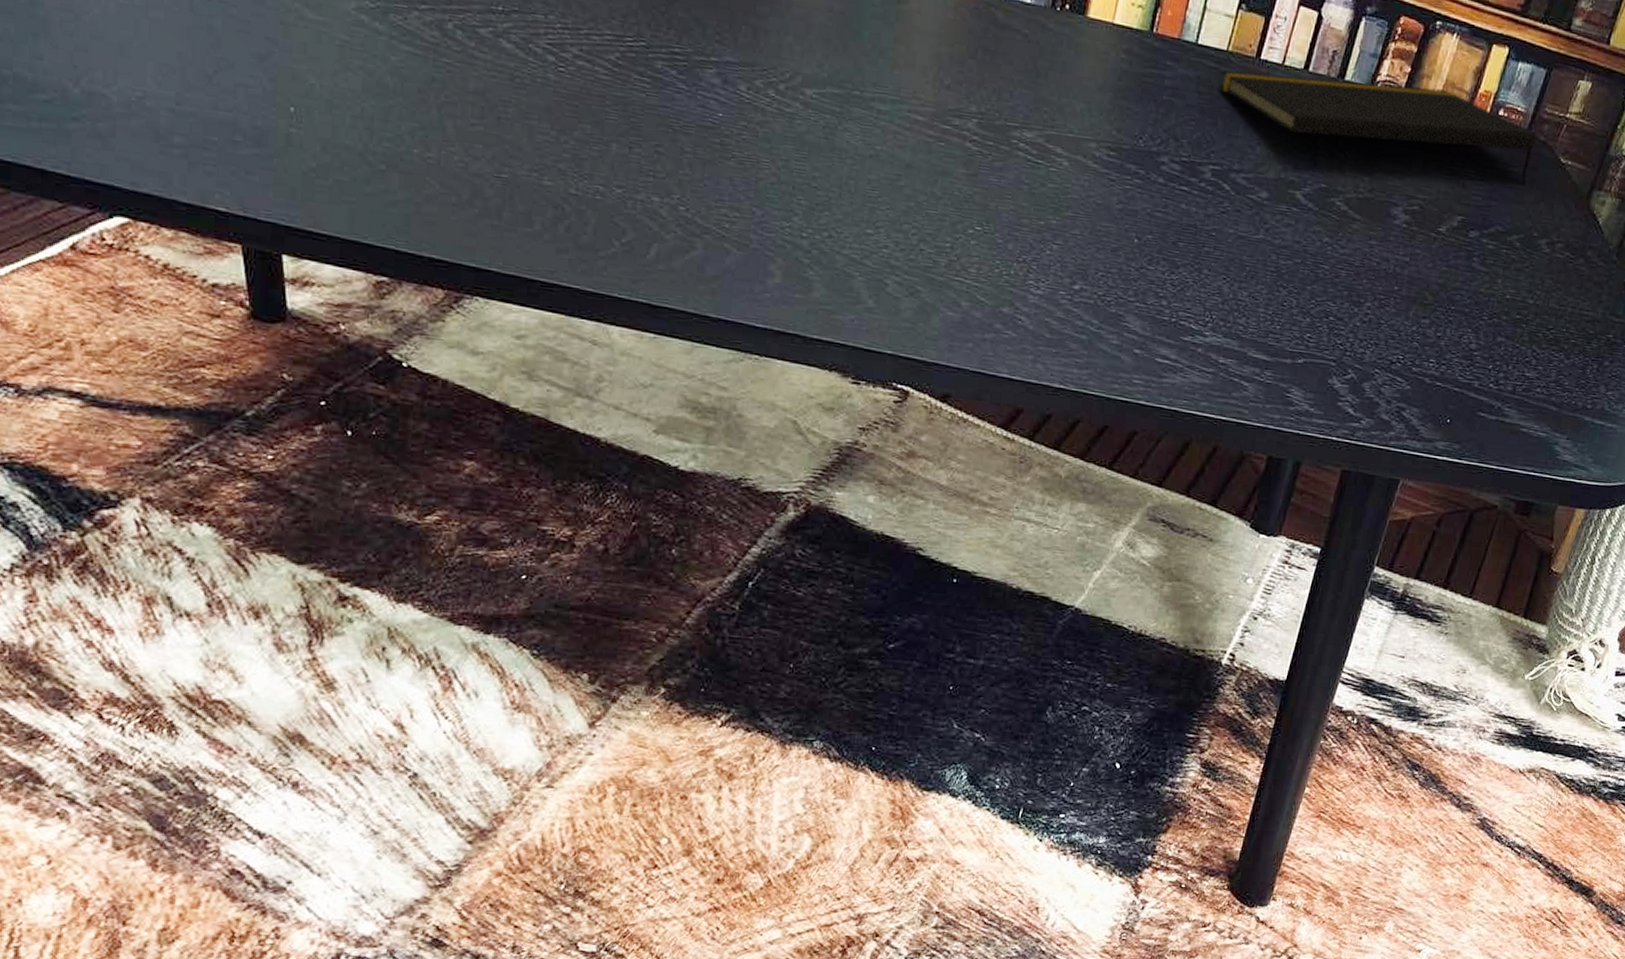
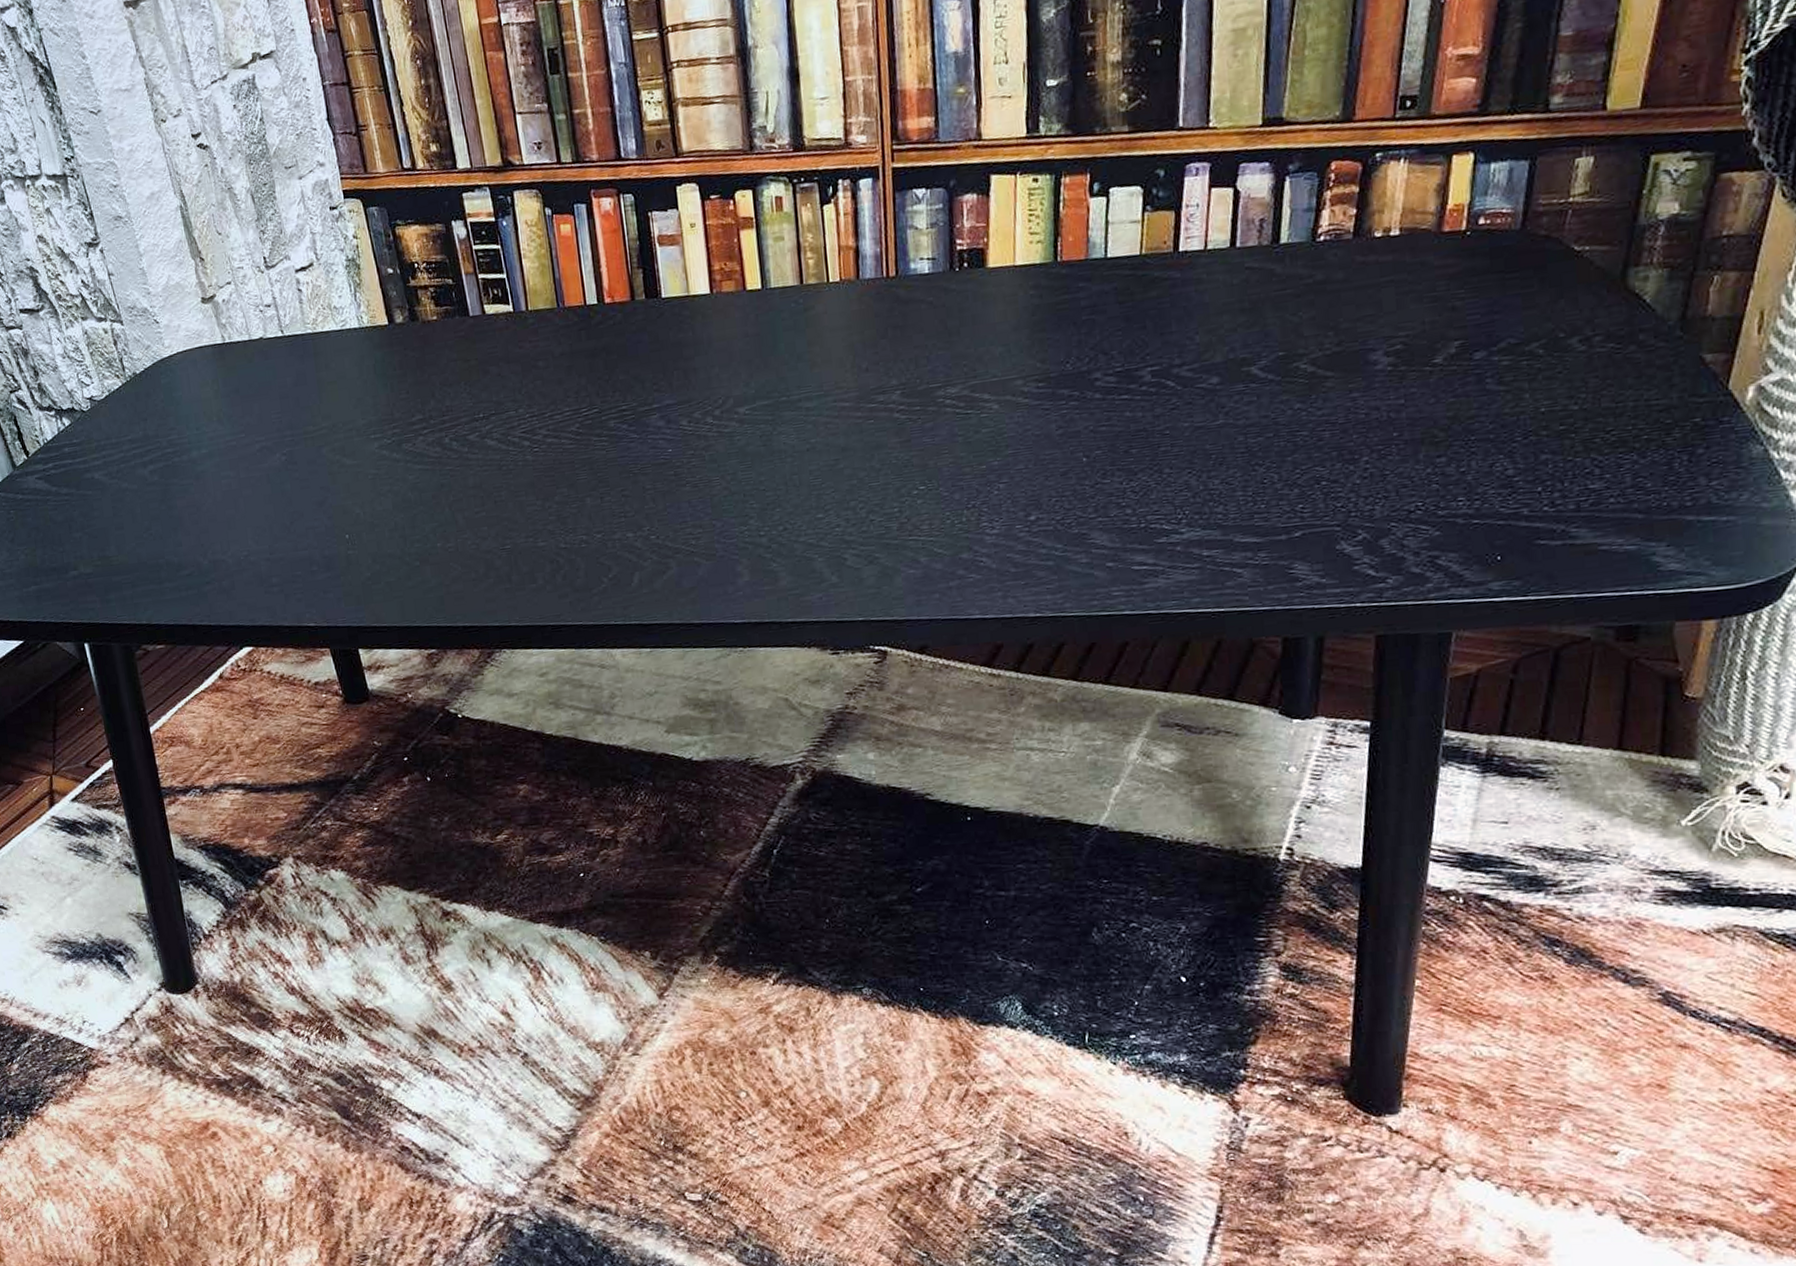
notepad: present [1219,70,1536,184] -> none [1138,218,1535,312]

